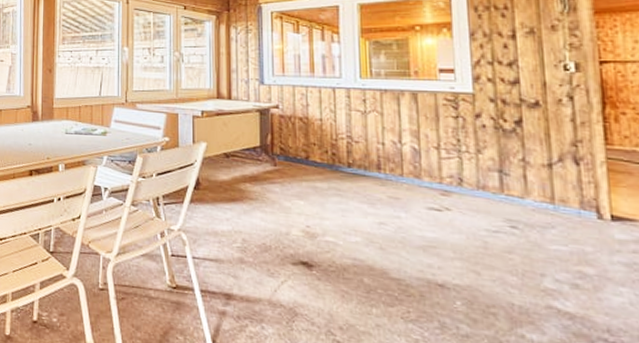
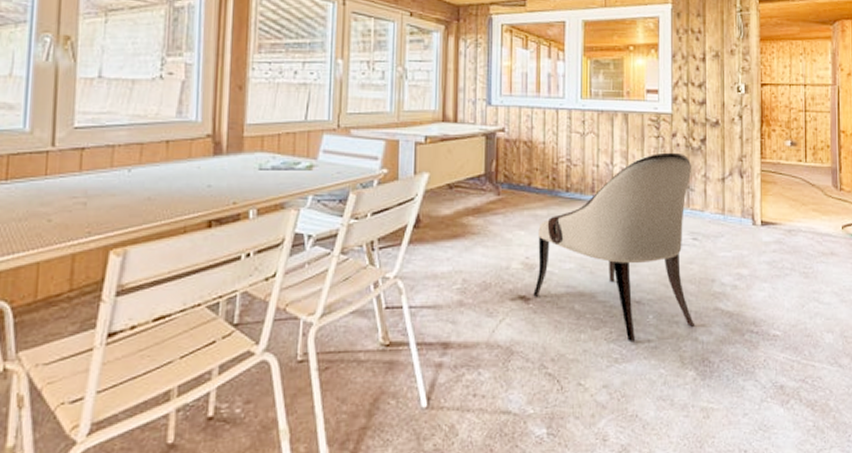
armchair: none [316,133,521,327] -> present [533,152,695,343]

